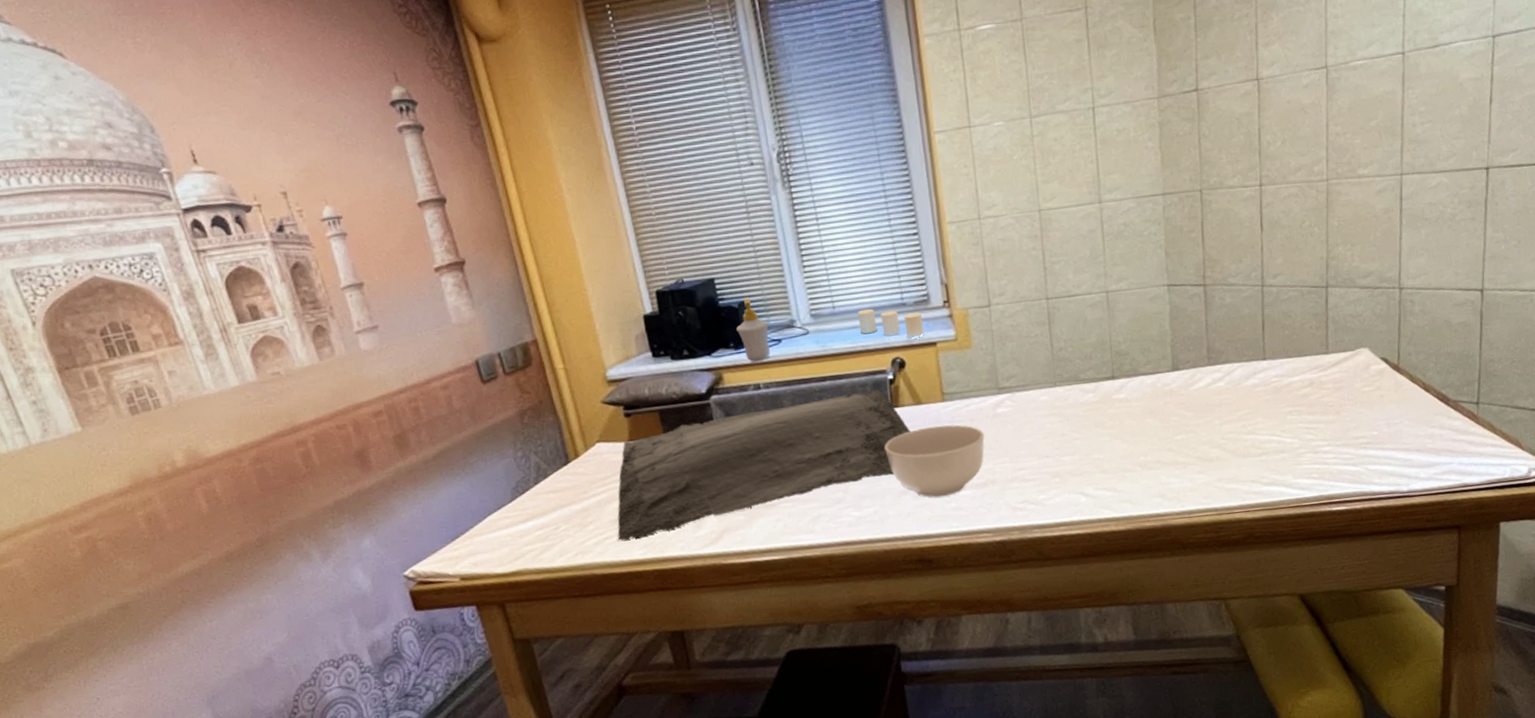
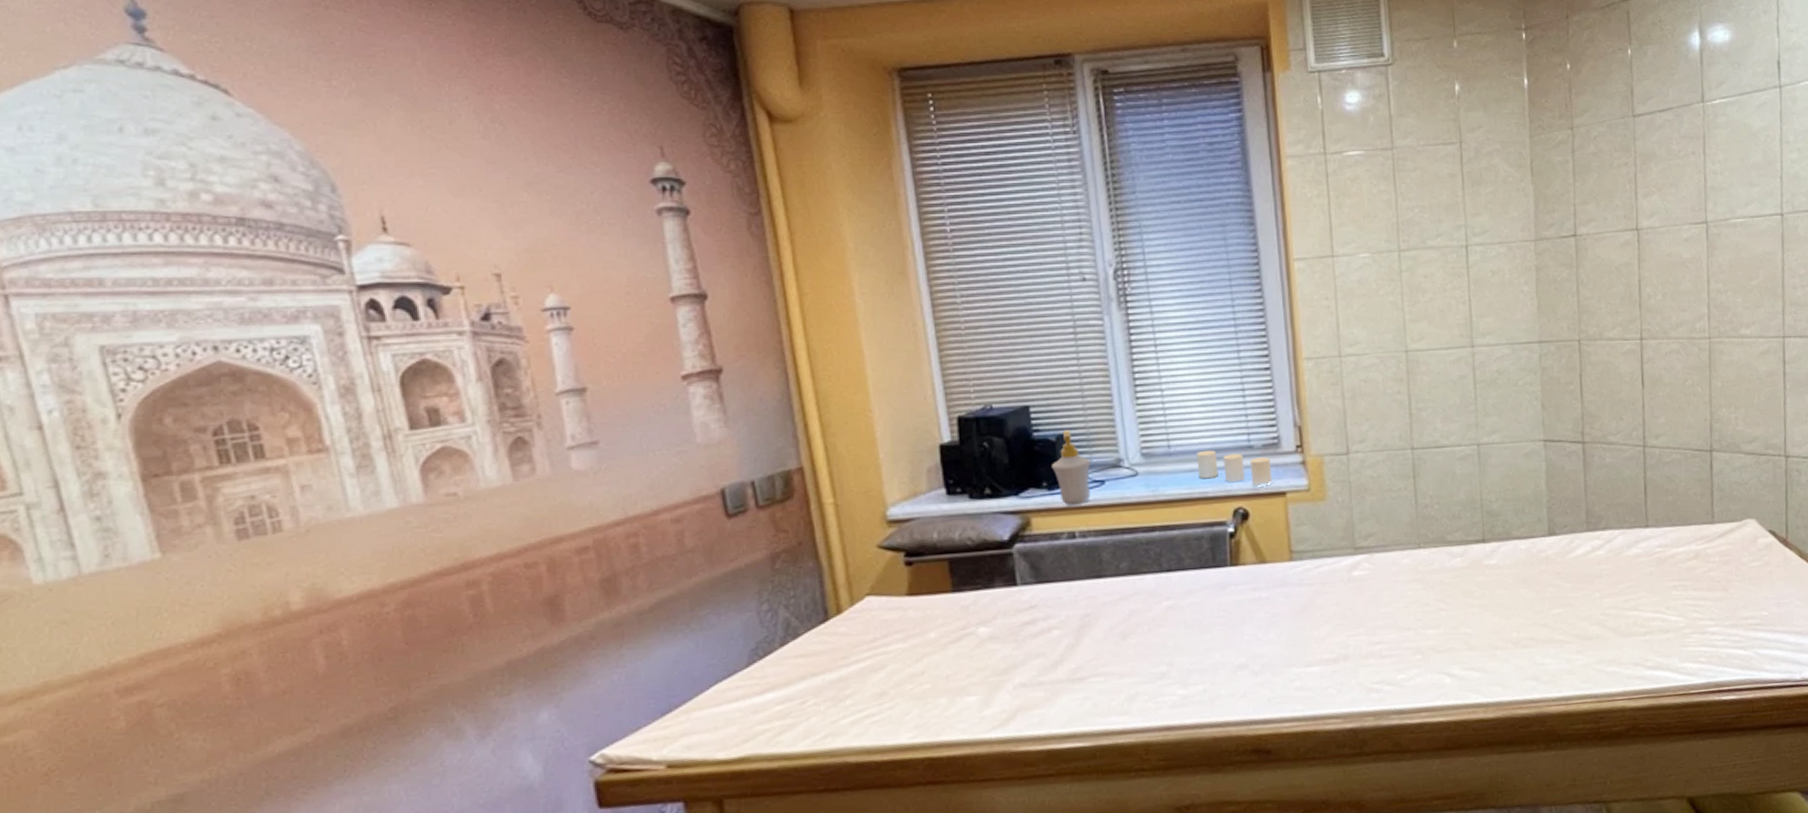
towel: present [617,389,910,541] -> none [881,544,1251,720]
bowl: present [884,424,985,497] -> none [1220,588,1337,674]

